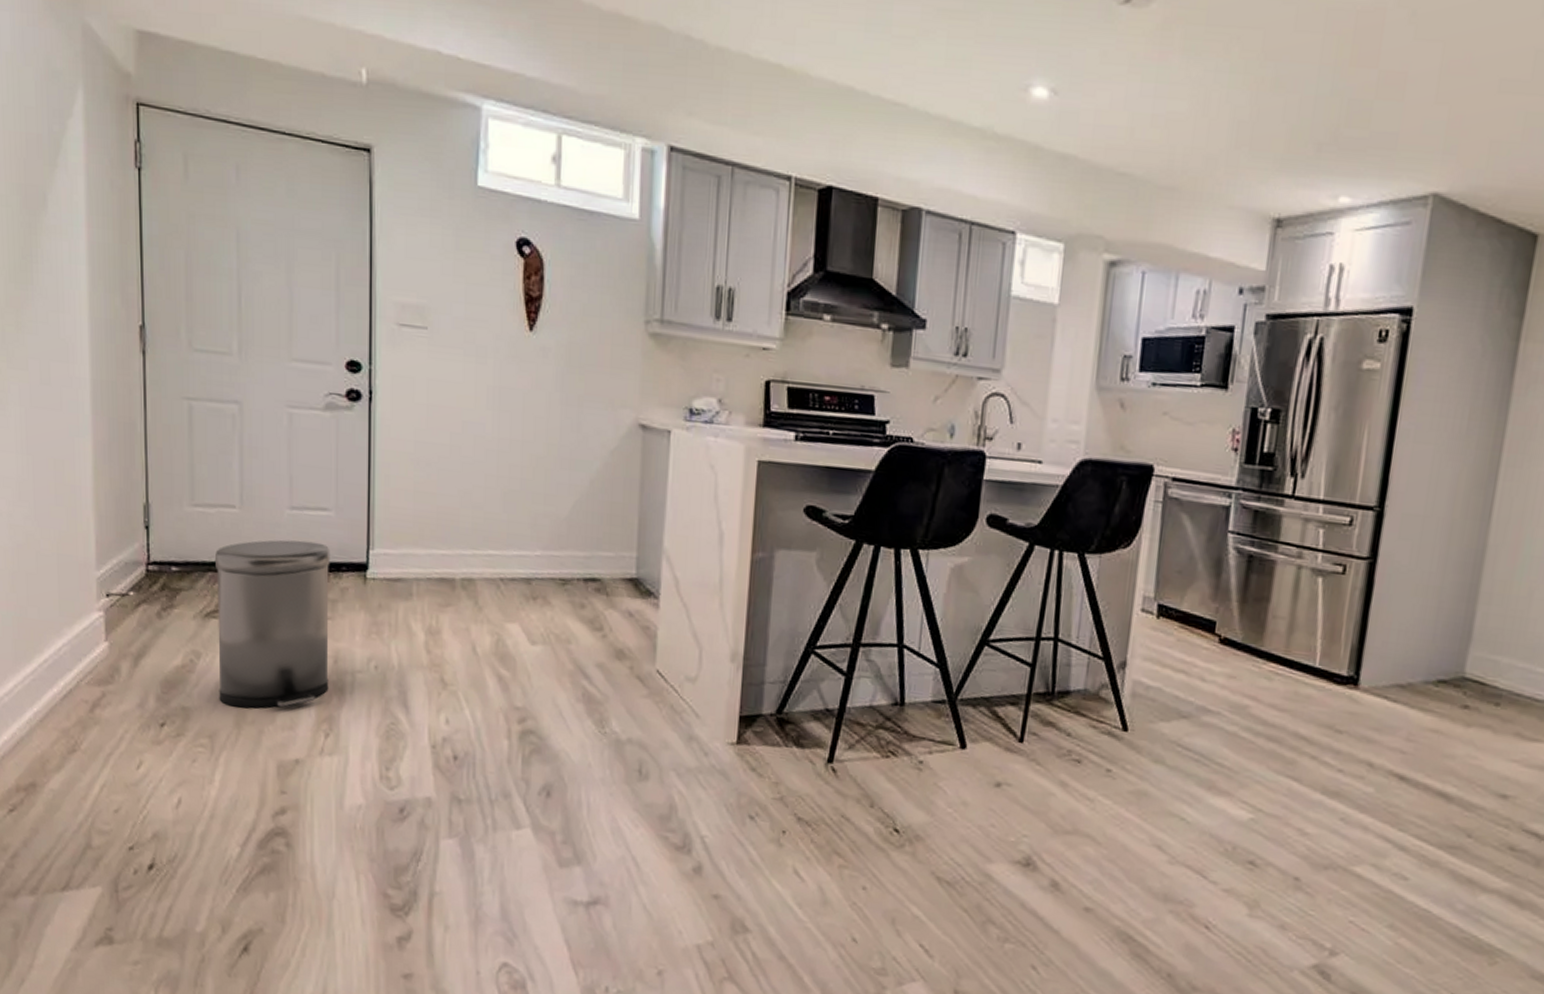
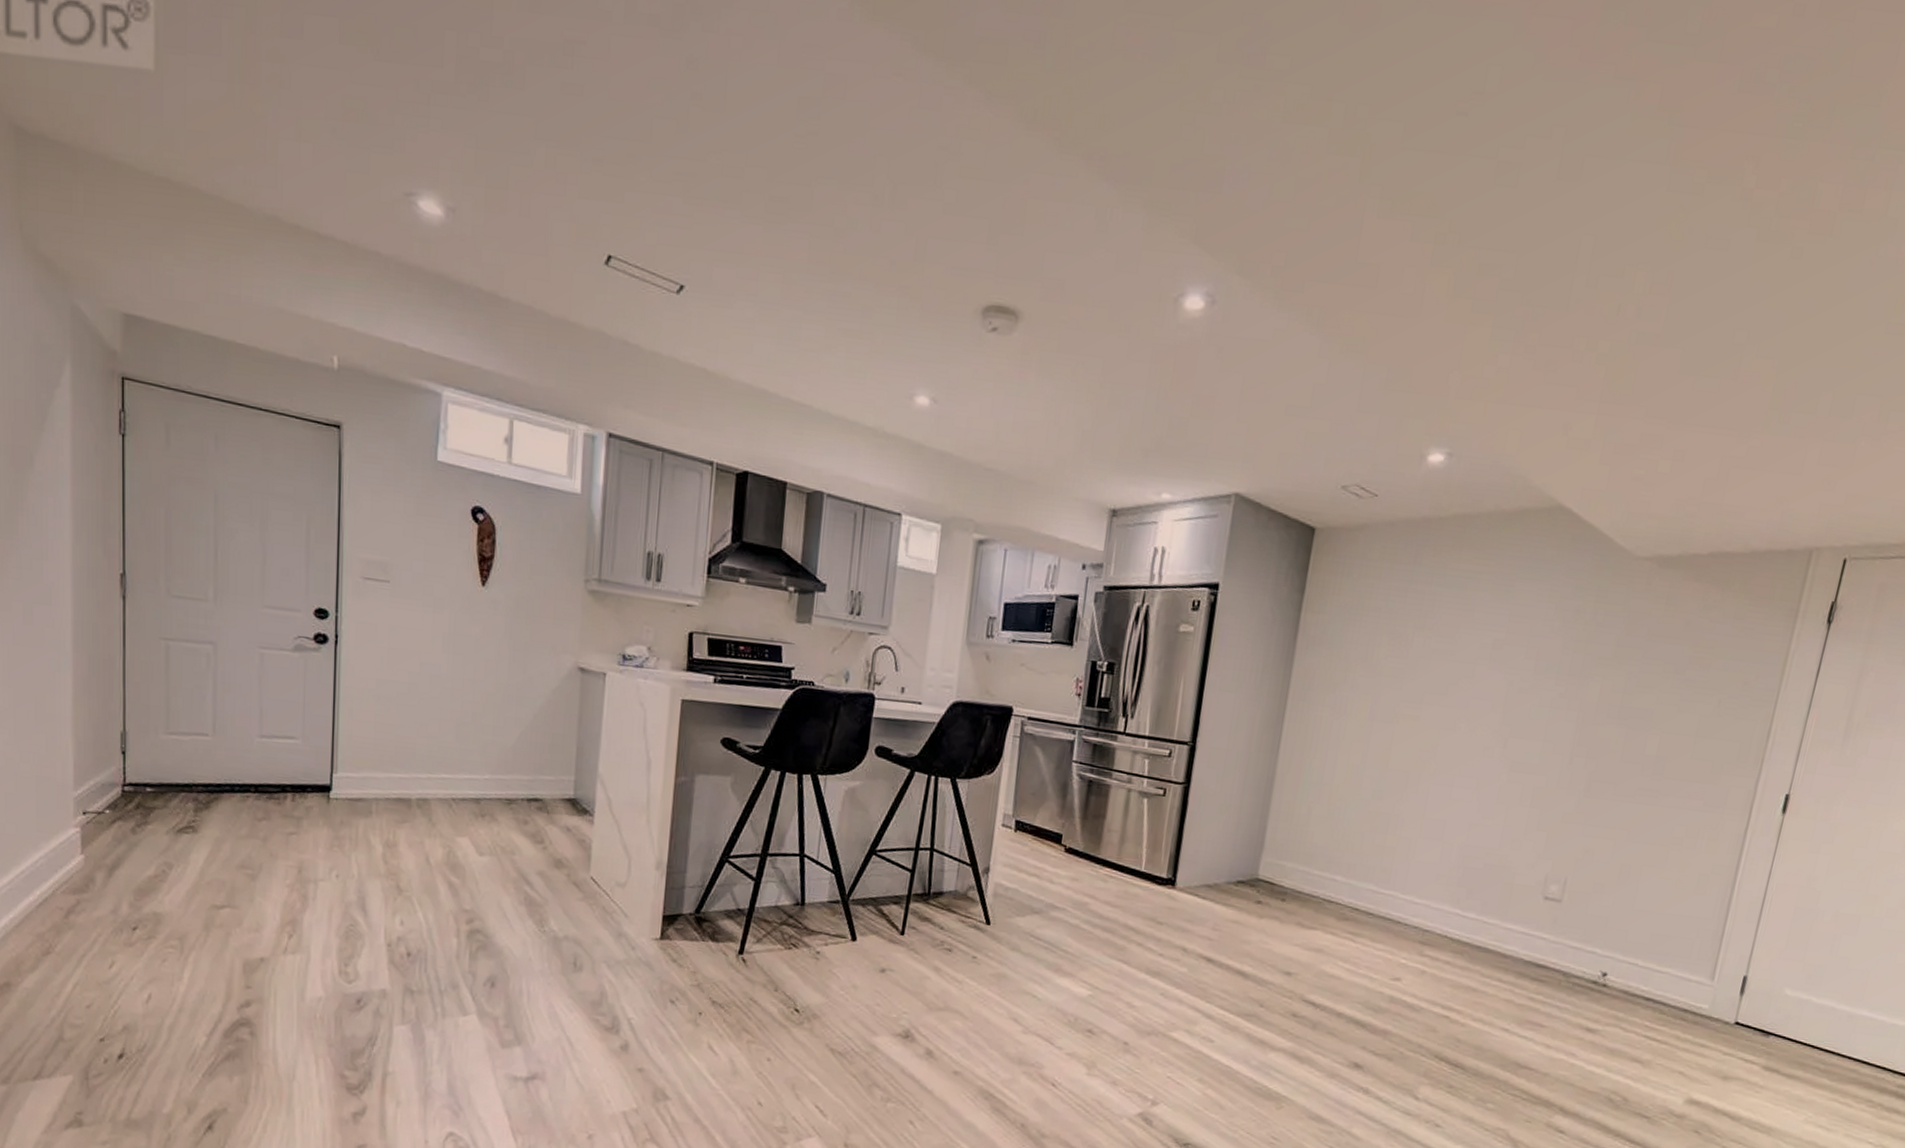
pedal bin: present [215,539,331,709] -> none [188,764,297,914]

